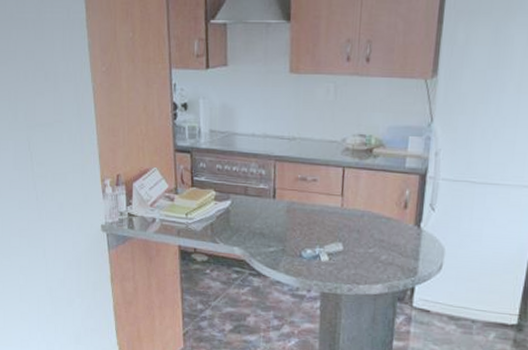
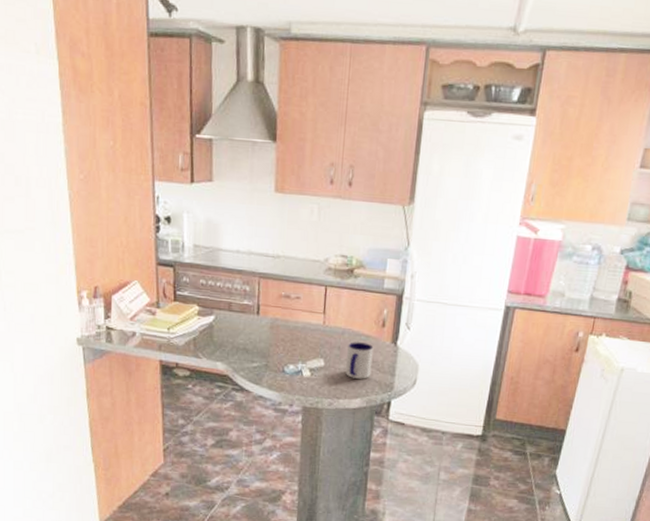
mug: none [366,225,395,264] -> present [346,342,374,379]

